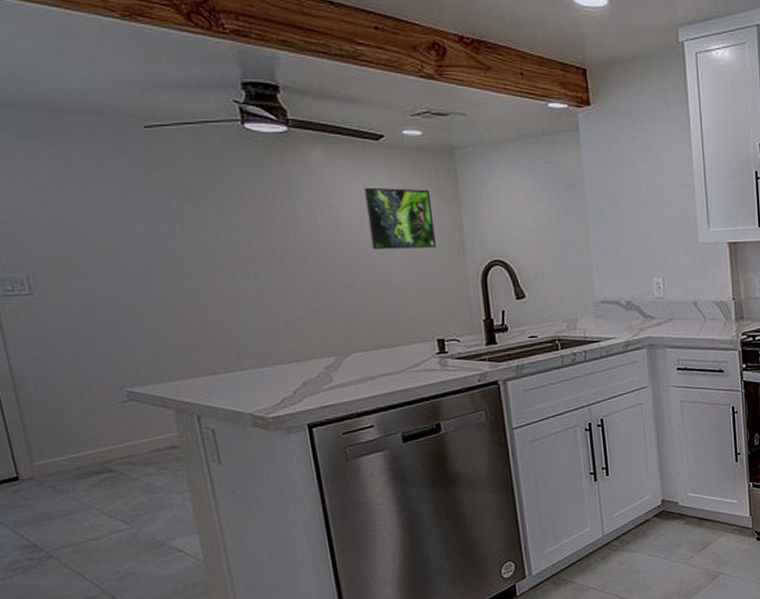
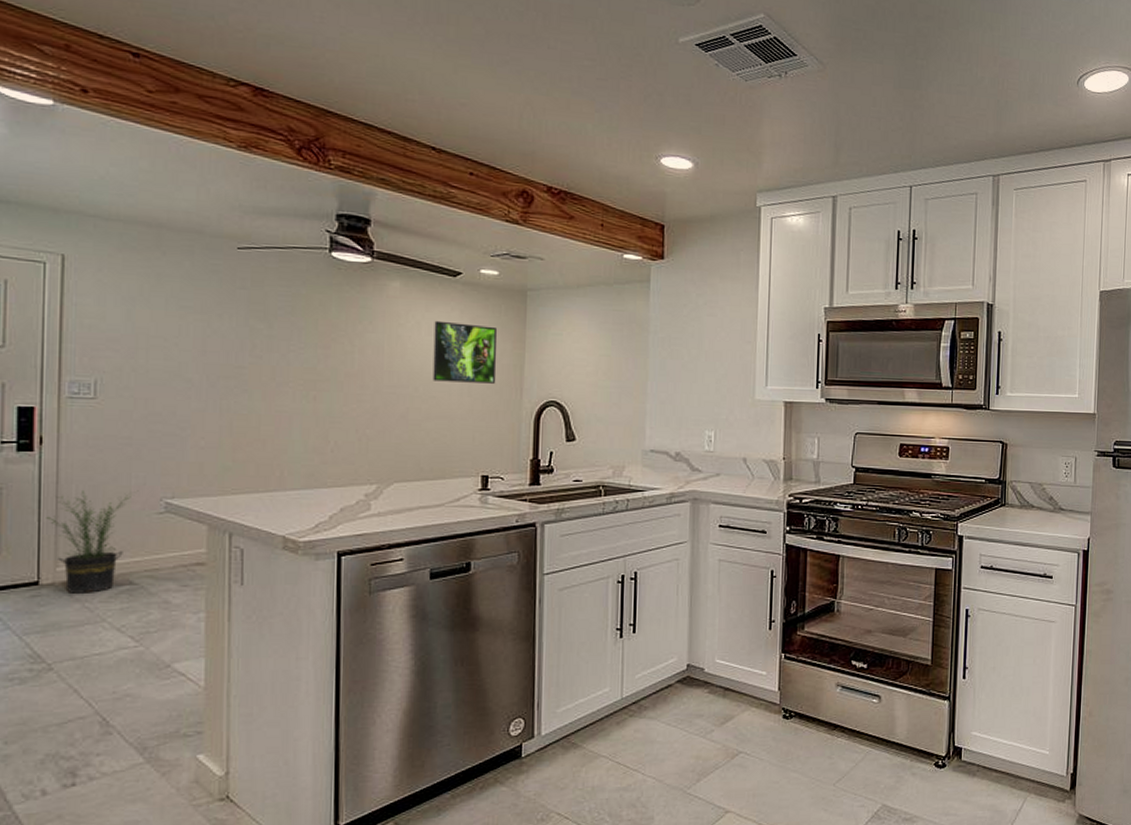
potted plant: none [10,381,98,485] -> present [46,490,139,593]

